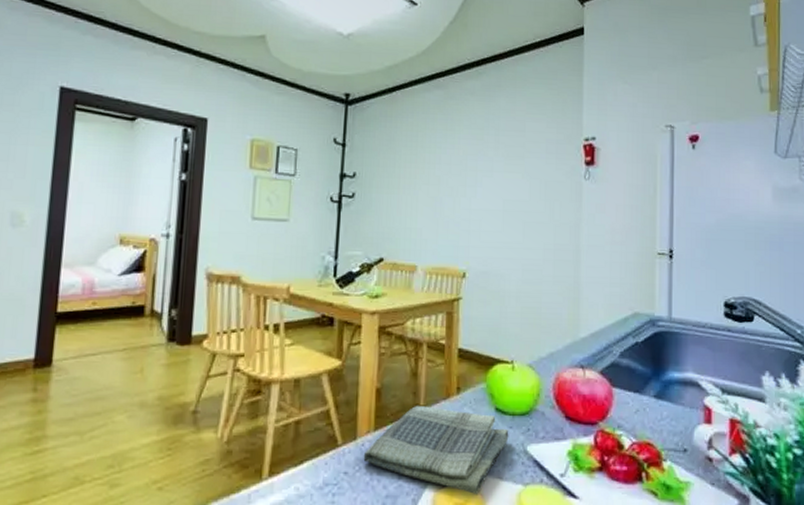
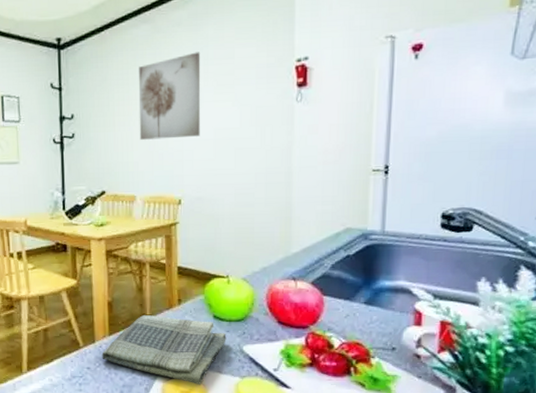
wall art: none [425,121,492,207] -> present [138,52,201,140]

